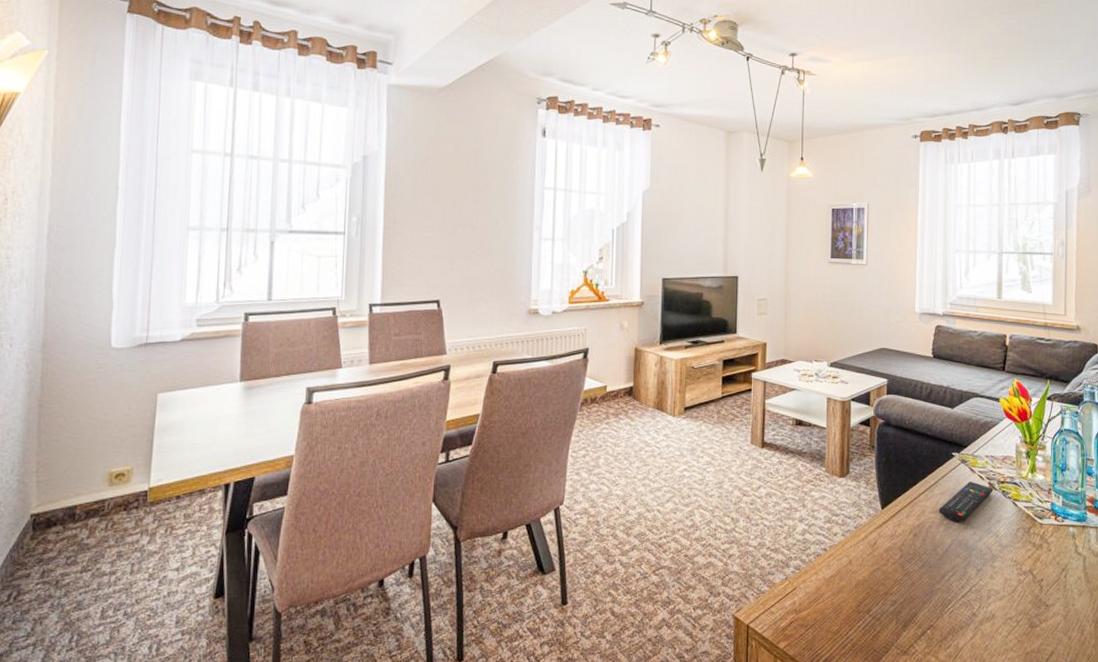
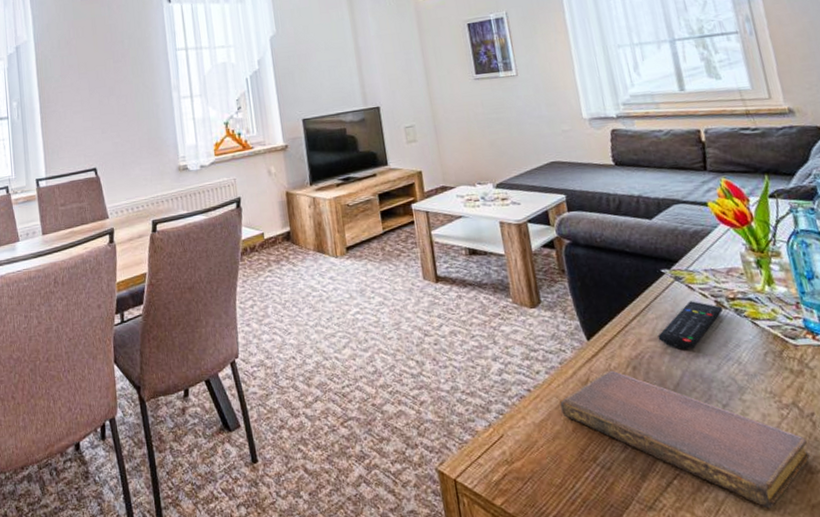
notebook: none [849,536,1033,655] -> present [560,370,810,509]

